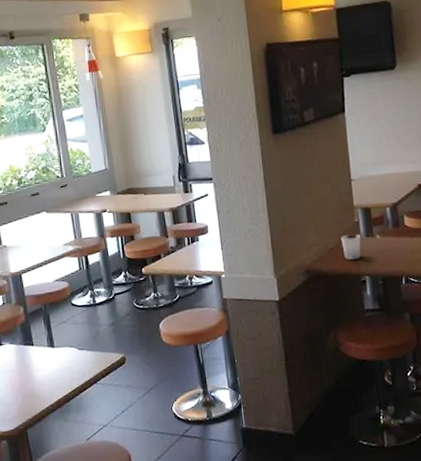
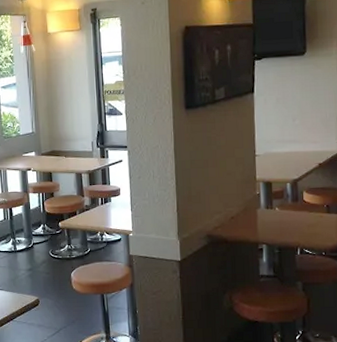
cup: present [341,233,361,260] -> none [242,205,261,229]

